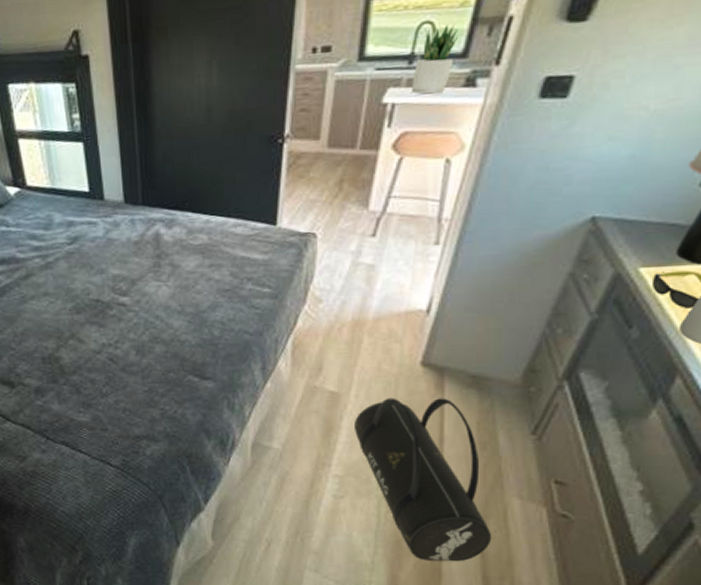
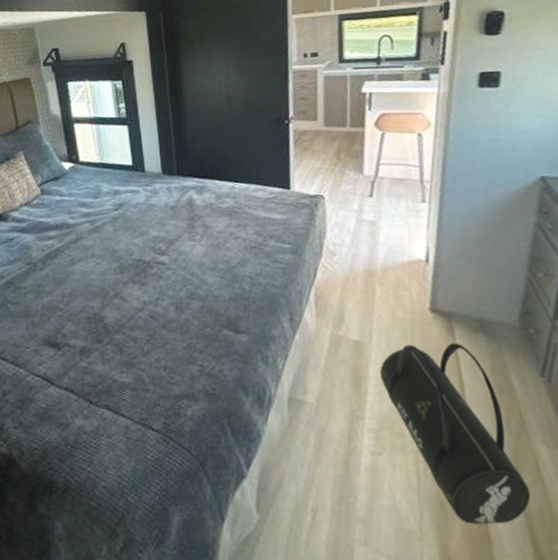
planter: present [411,24,458,95] -> none [381,37,410,86]

